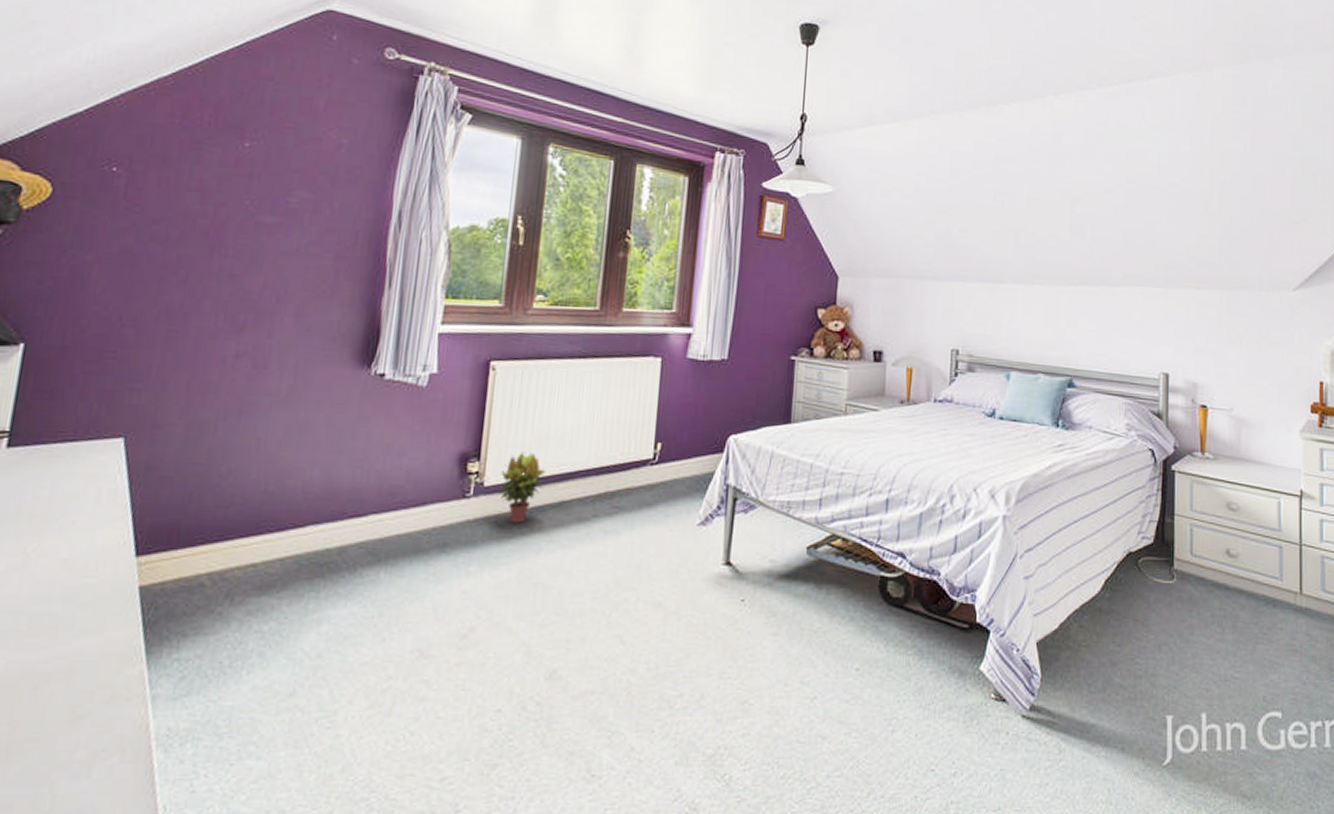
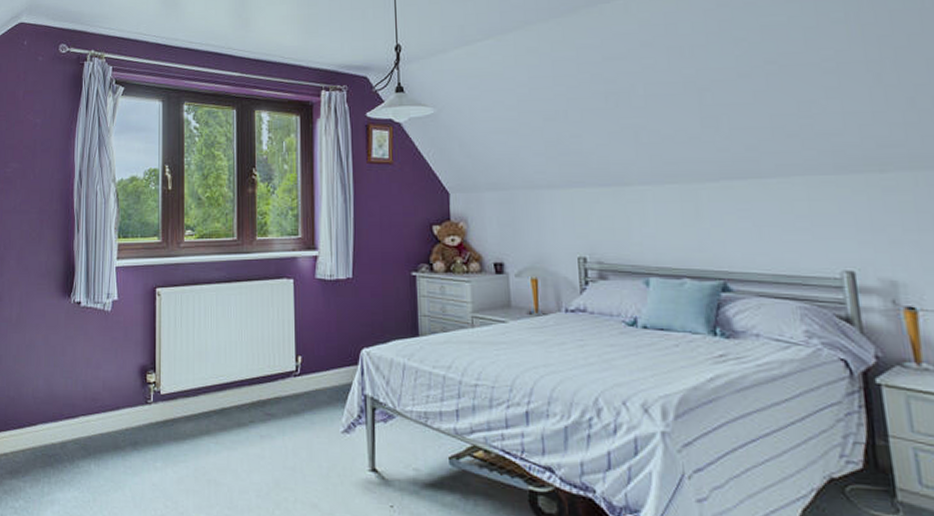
potted plant: present [496,452,546,523] -> none [171,365,208,426]

